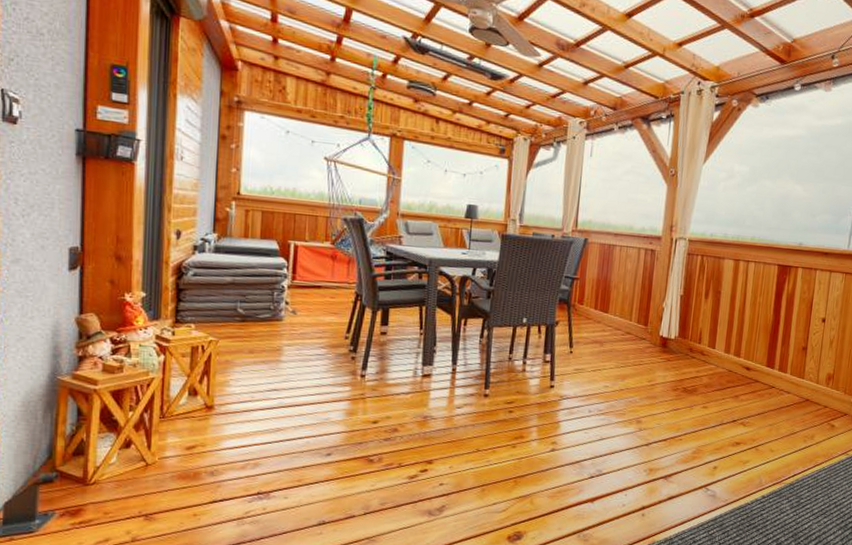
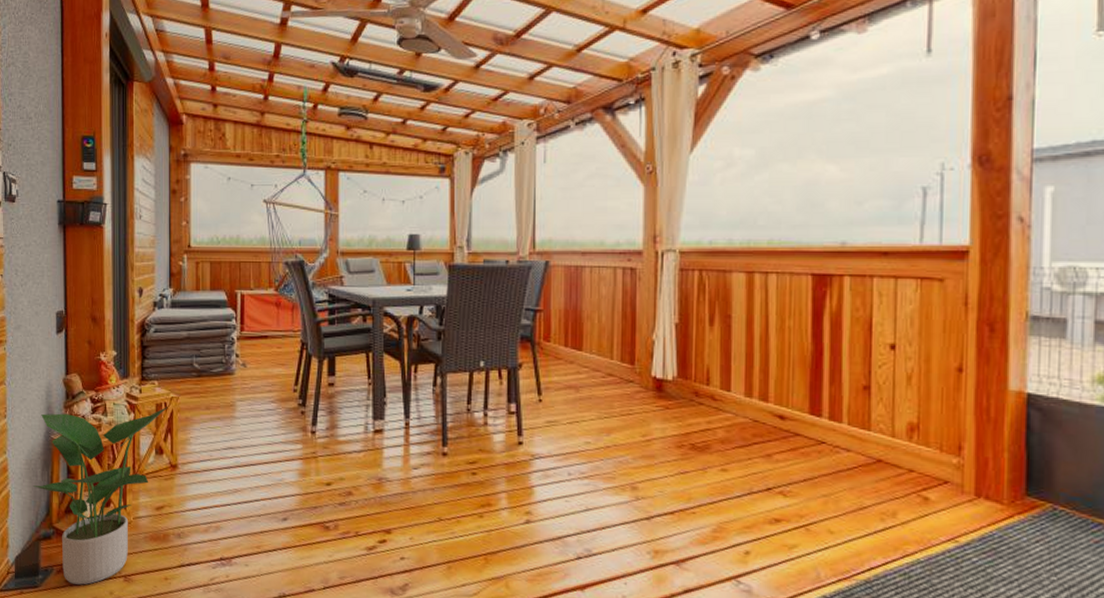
potted plant: none [31,350,206,527] -> present [33,407,168,585]

